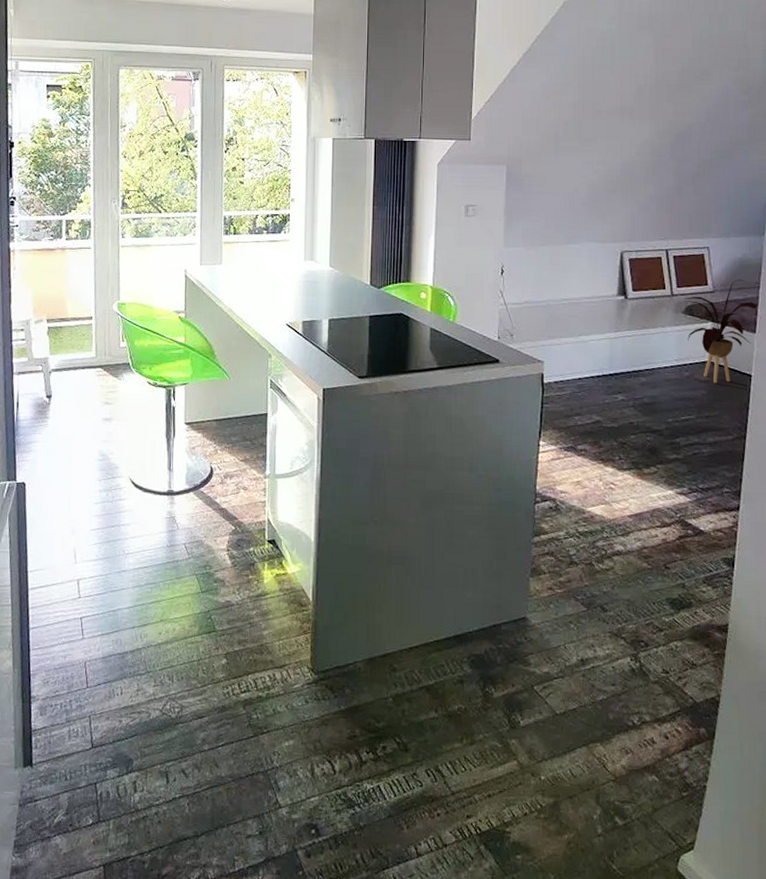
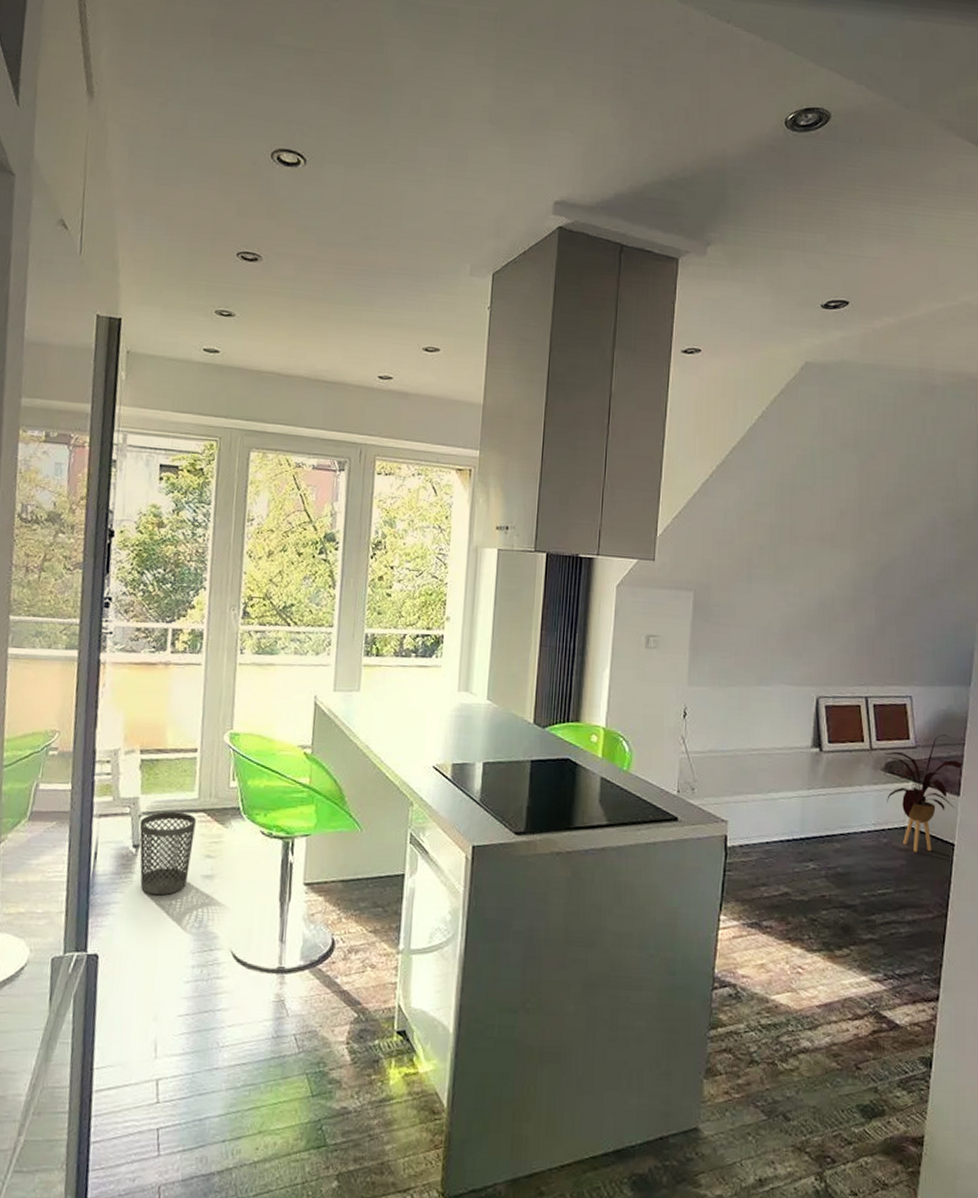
wastebasket: none [50,368,95,435] -> present [139,811,196,896]

